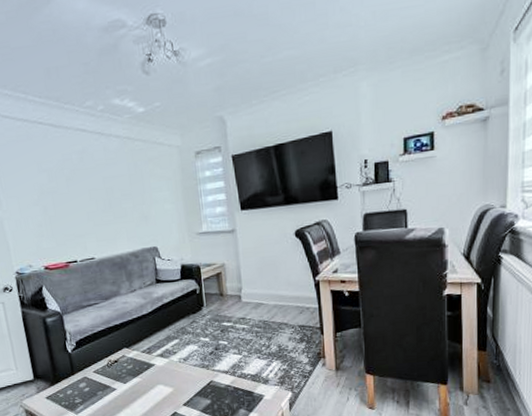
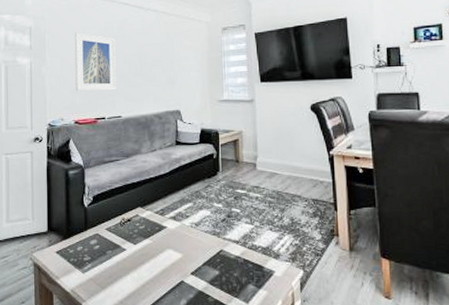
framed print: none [28,167,86,235] -> present [74,32,117,92]

